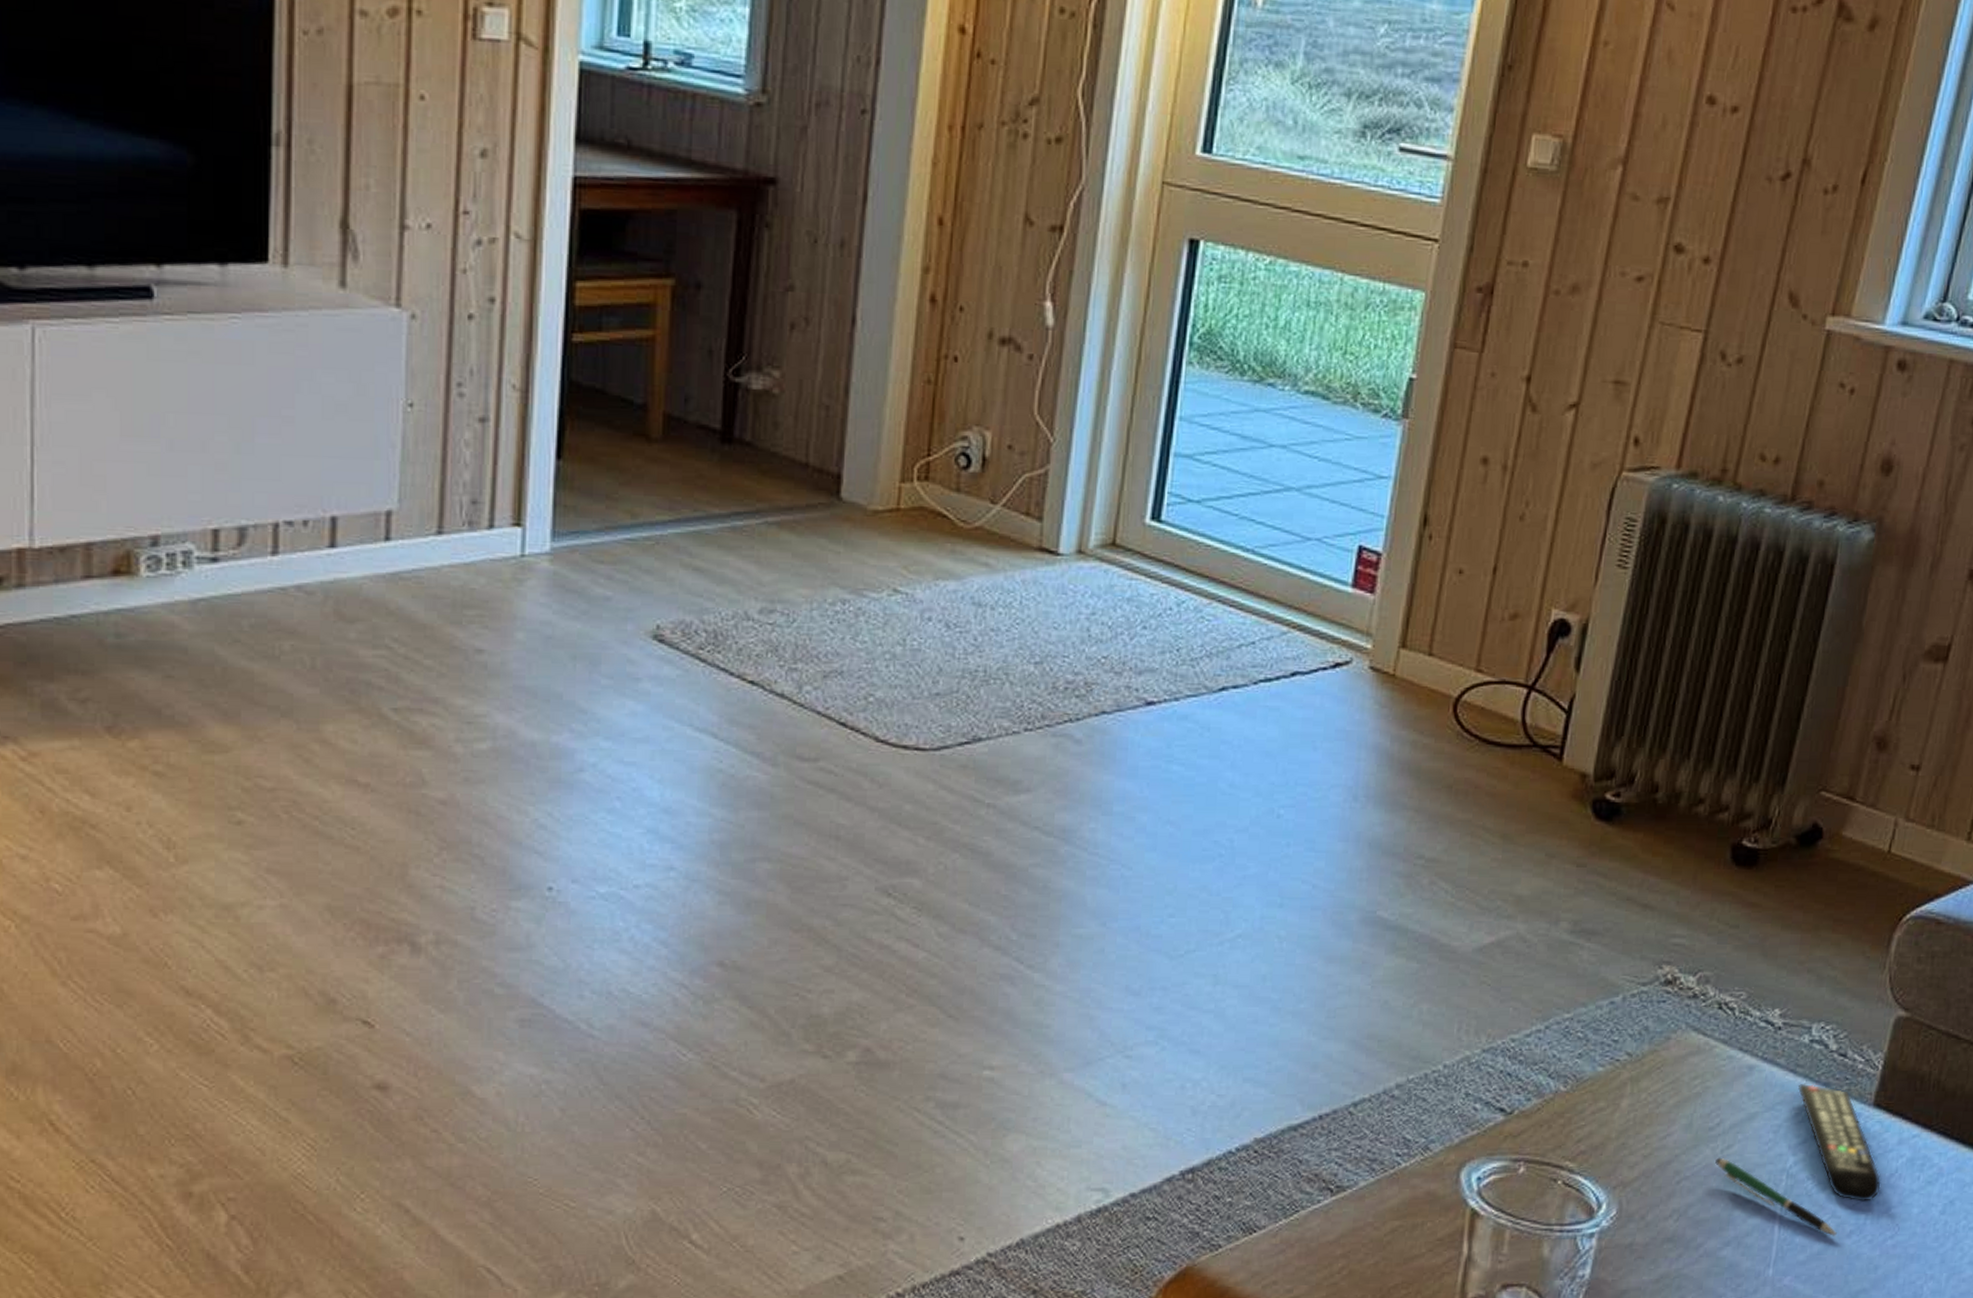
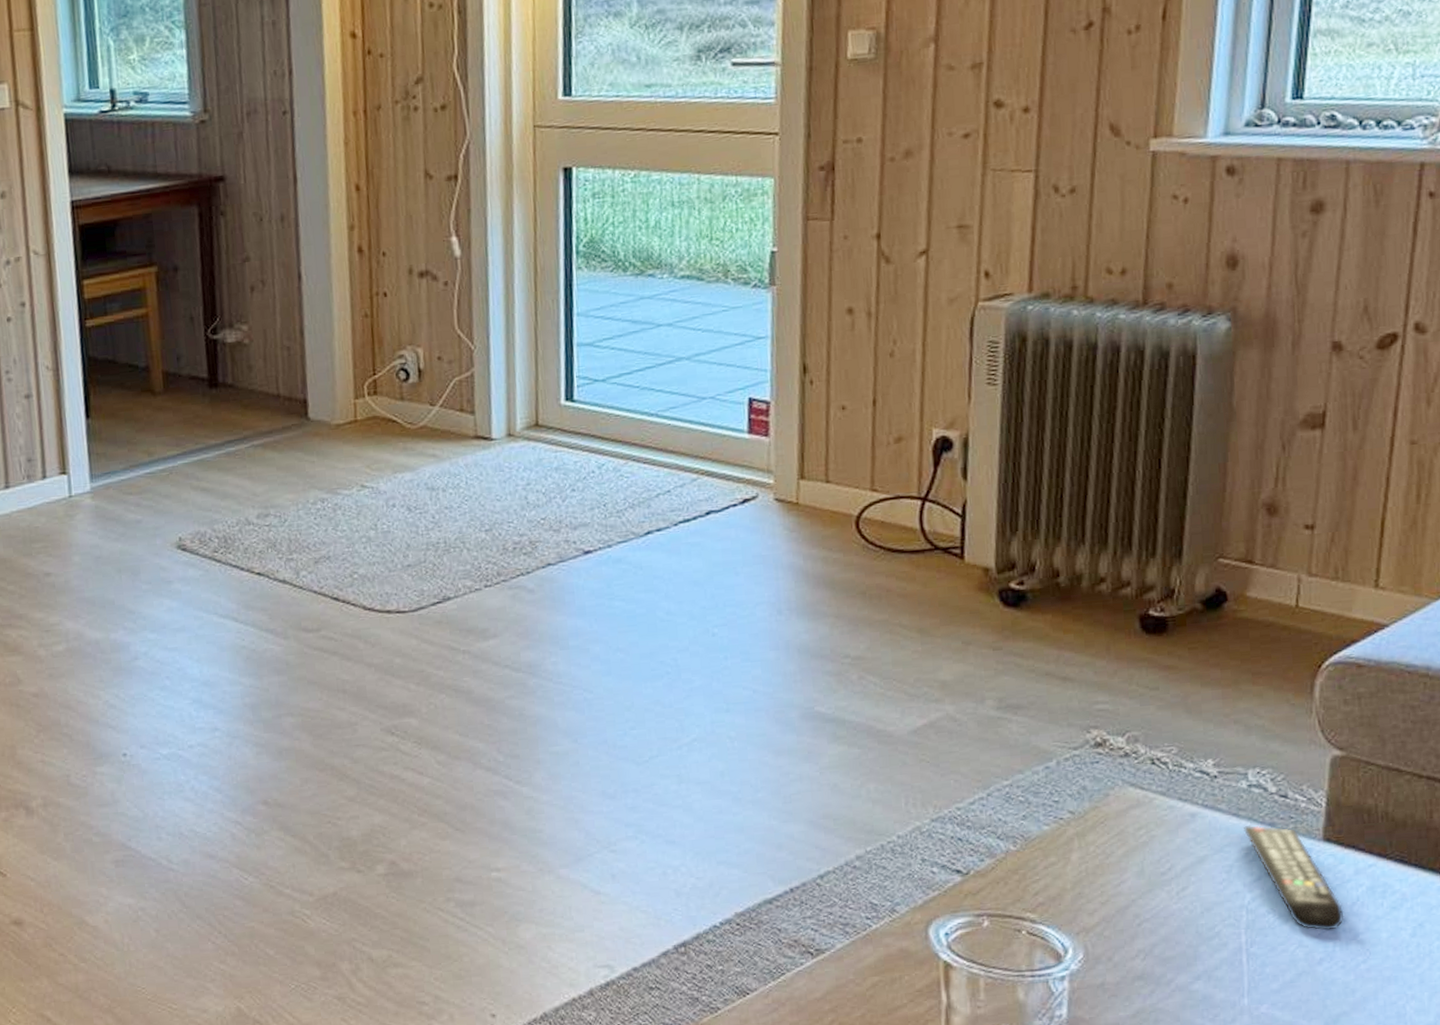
pen: present [1715,1157,1837,1236] -> none [1173,899,1307,965]

